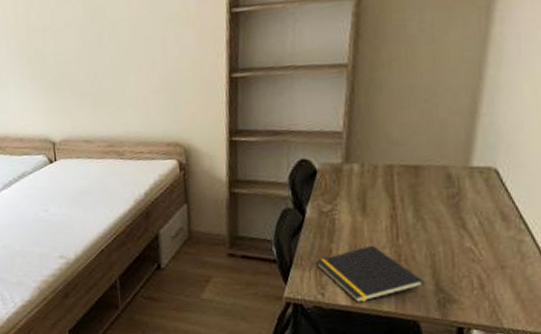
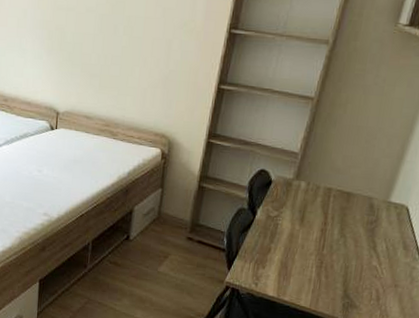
notepad: present [316,245,425,303] -> none [256,250,336,296]

